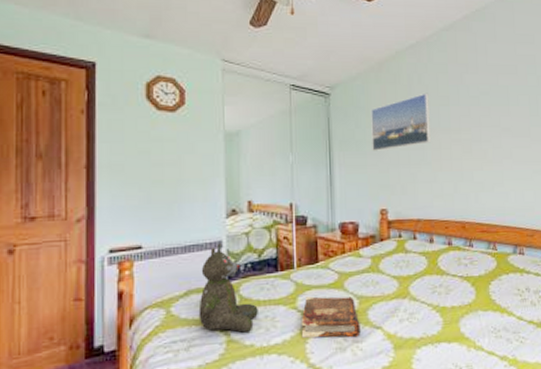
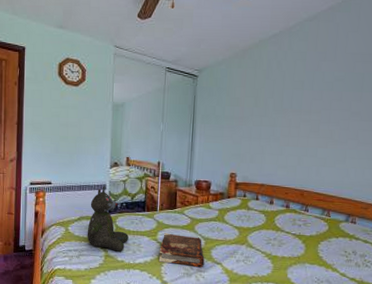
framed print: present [371,93,431,151] -> none [229,77,285,126]

